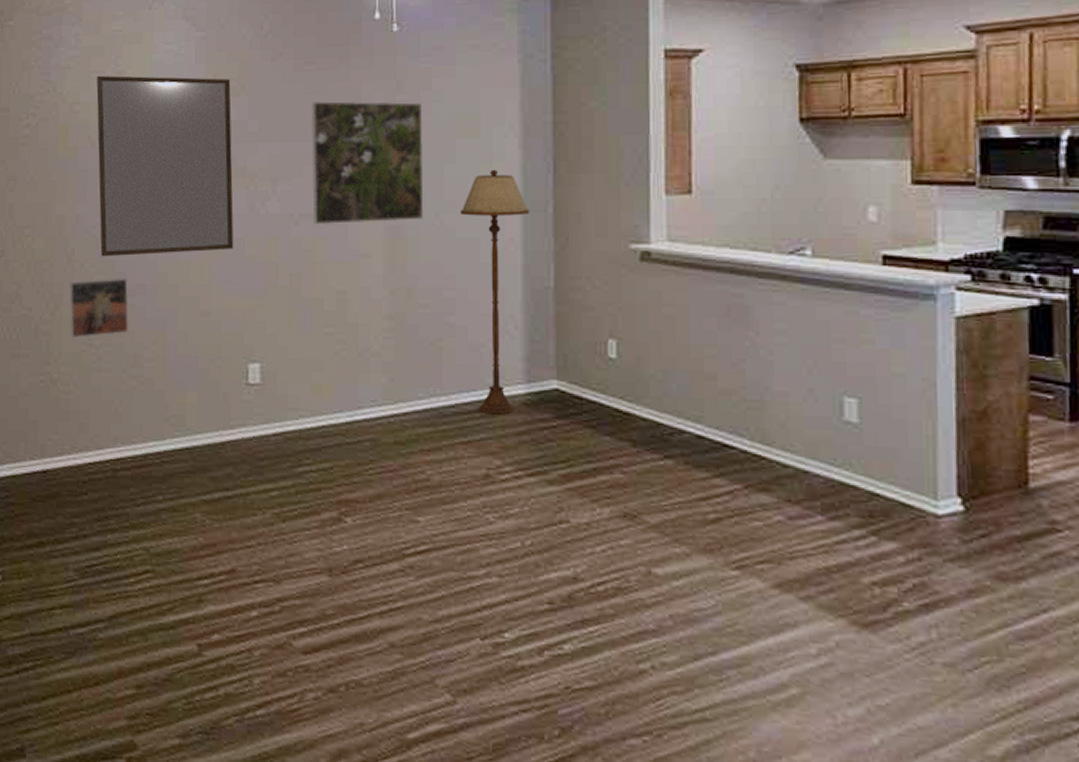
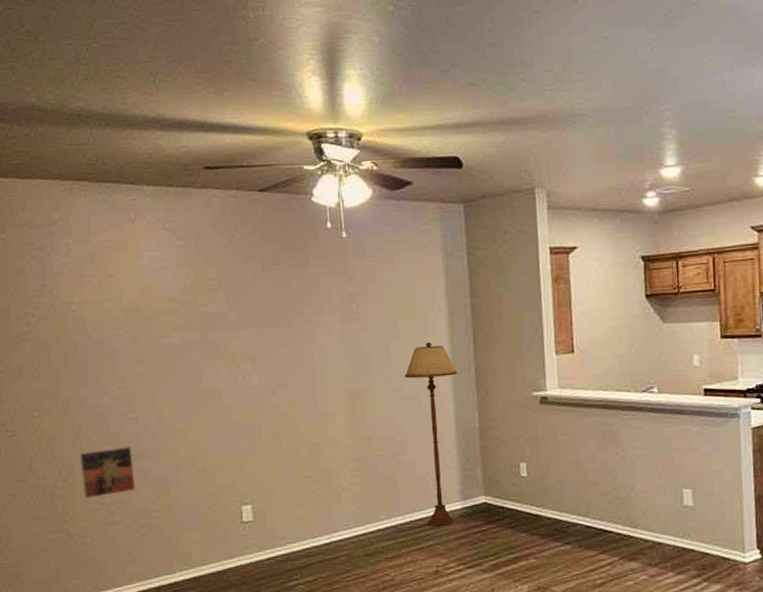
home mirror: present [96,75,234,257] -> none [89,278,223,430]
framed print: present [311,101,424,225] -> none [279,293,376,392]

